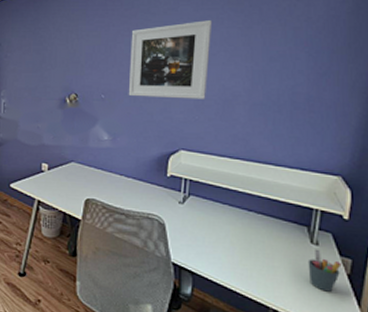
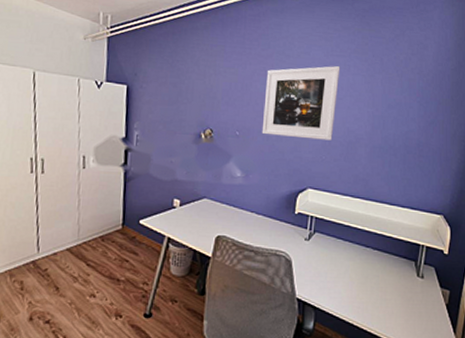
pen holder: present [308,249,341,292] -> none [414,282,441,321]

